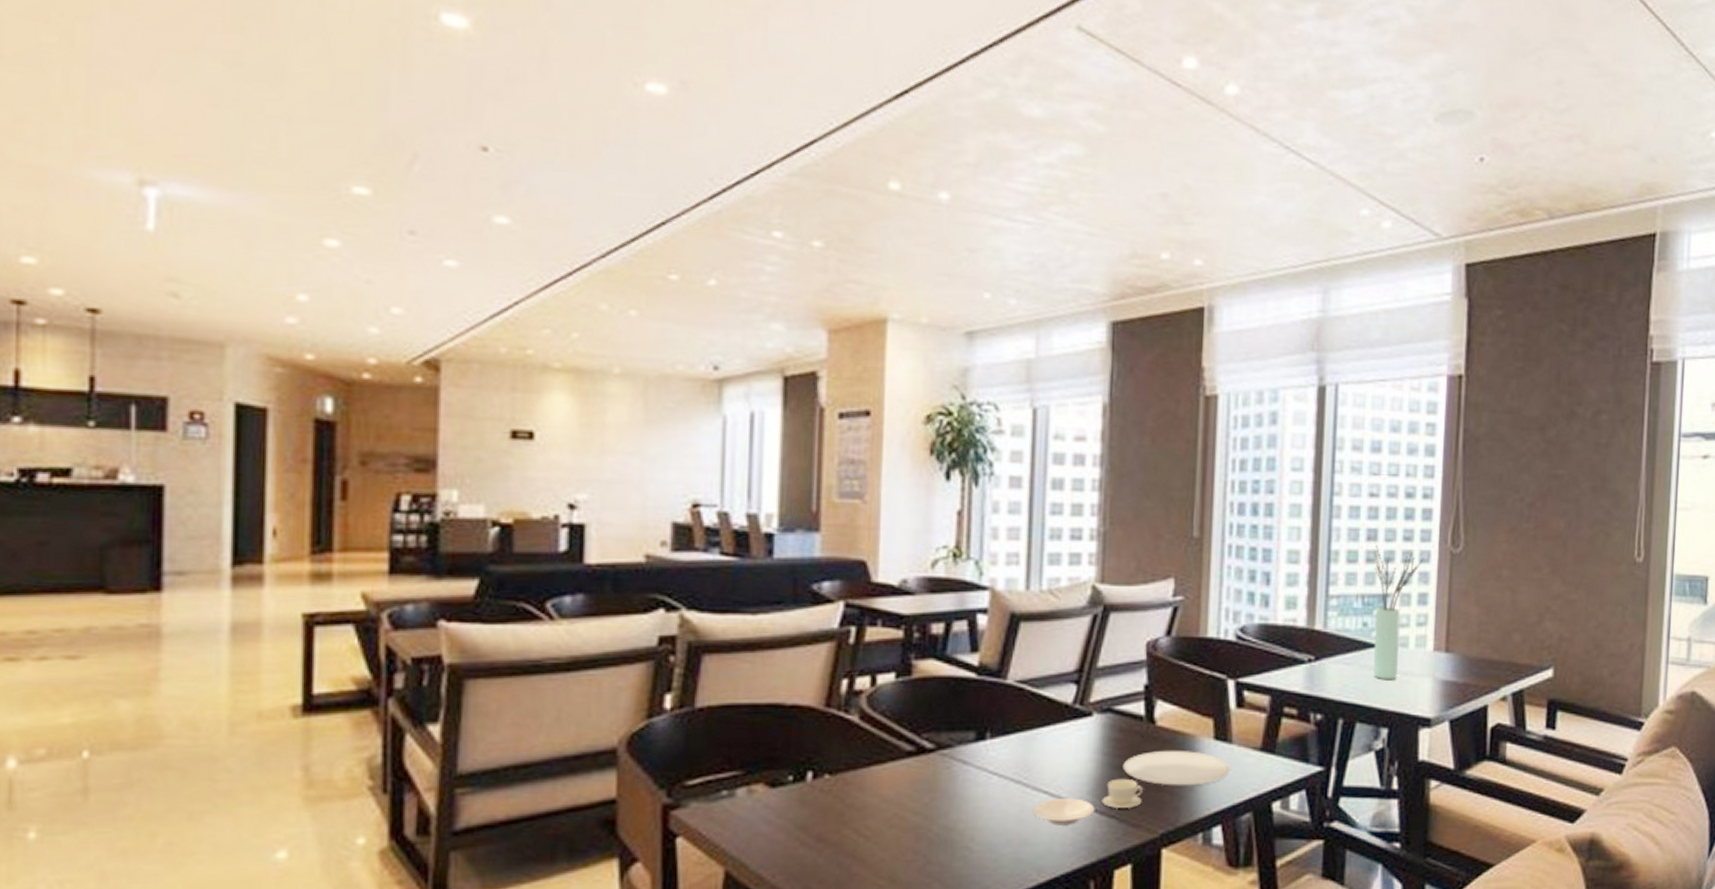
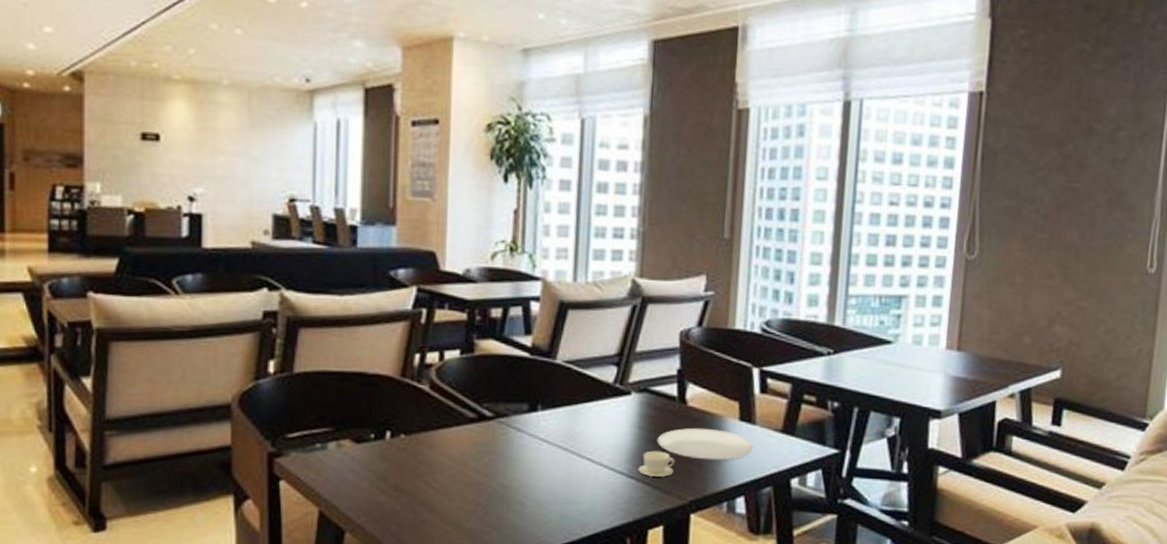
saucer: present [1033,798,1095,826] -> none [577,465,632,489]
vase: present [1373,544,1425,680] -> none [888,249,940,375]

